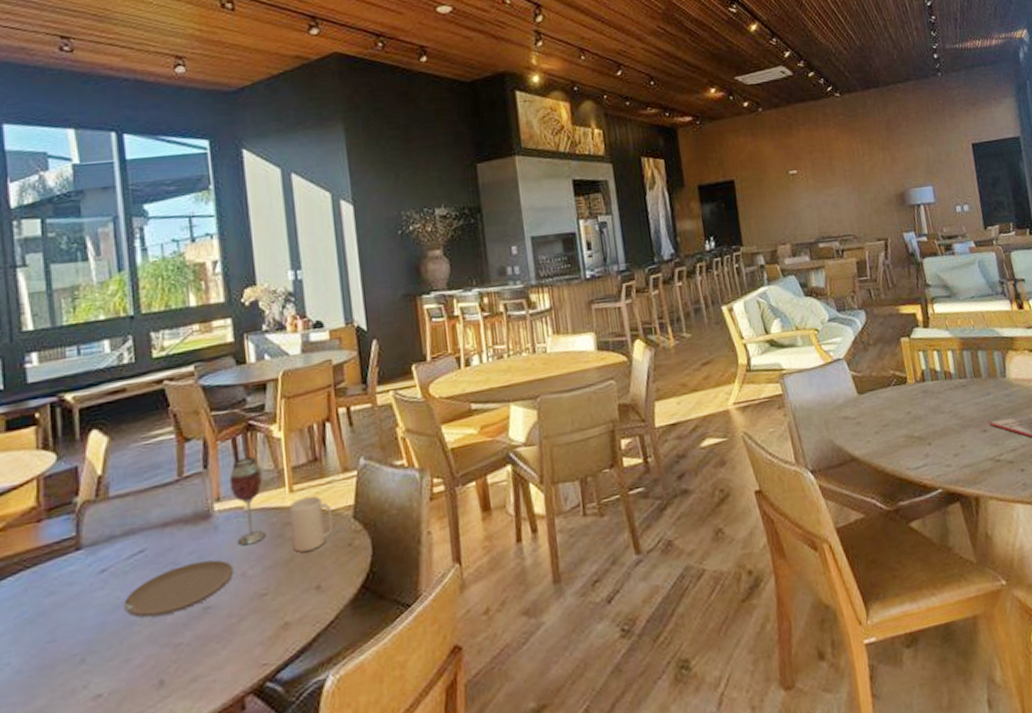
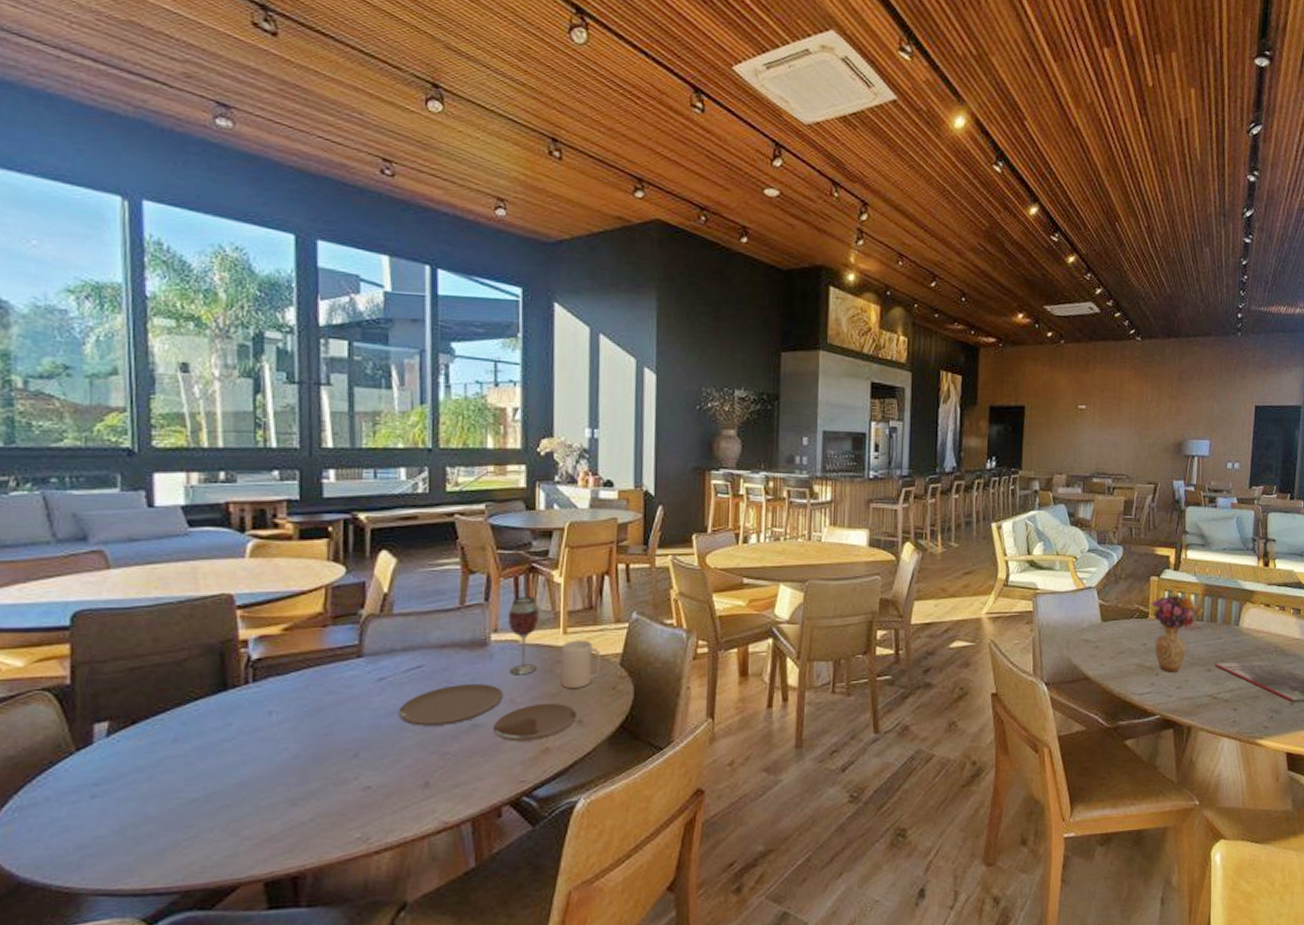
plate: none [225,570,315,621] -> present [492,703,578,742]
flower arrangement: none [906,347,965,439] -> present [1148,588,1204,672]

